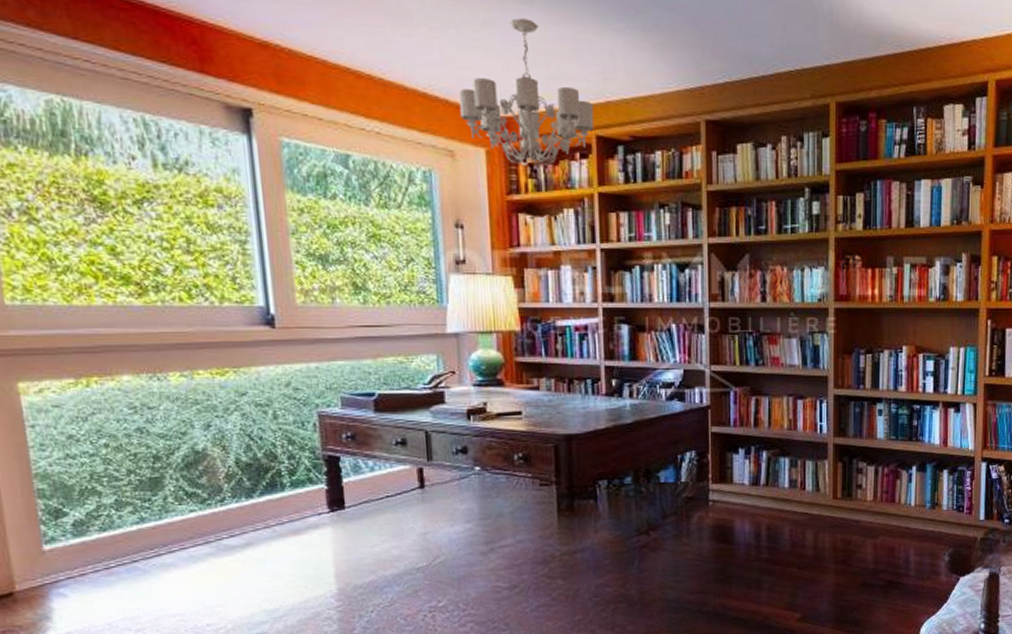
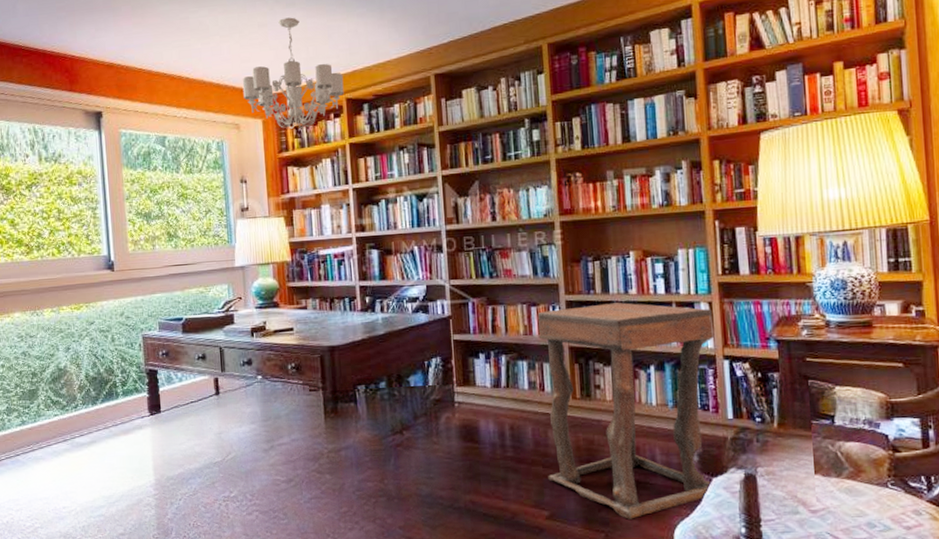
side table: none [803,400,976,619] -> present [537,302,715,519]

